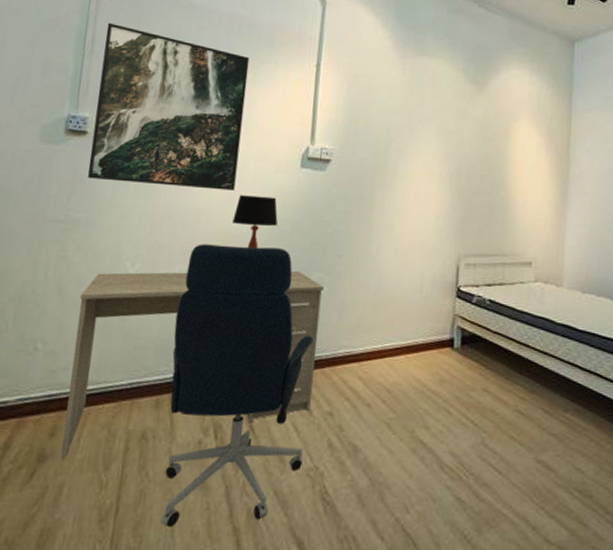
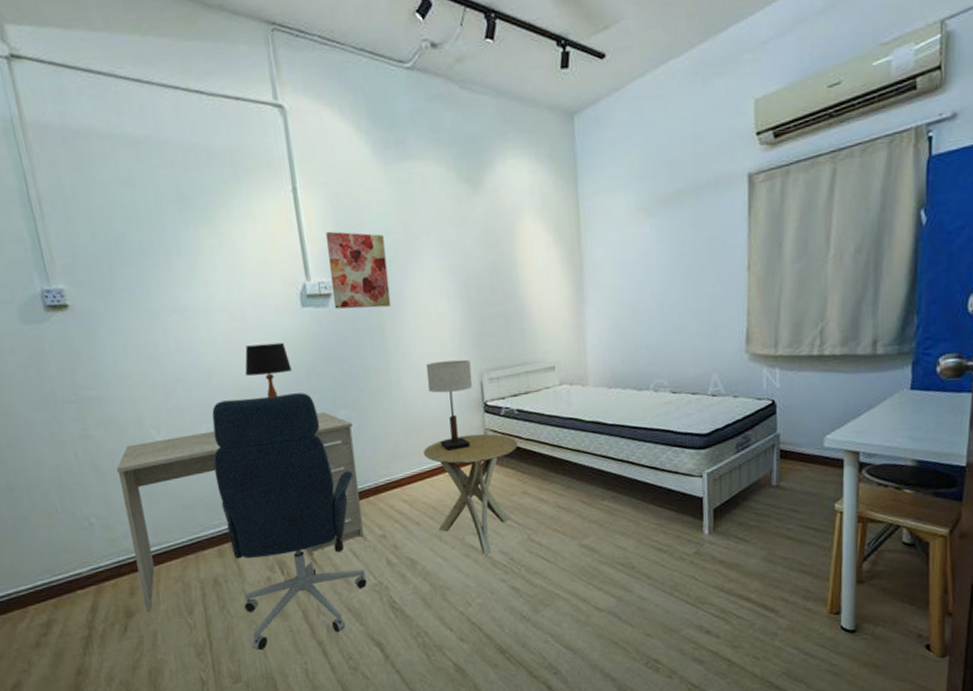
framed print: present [88,22,250,191] -> none [48,176,239,354]
wall art: none [331,105,389,180] -> present [326,231,391,309]
side table: none [389,317,485,454] -> present [424,433,518,555]
table lamp: none [404,239,450,332] -> present [425,359,473,451]

